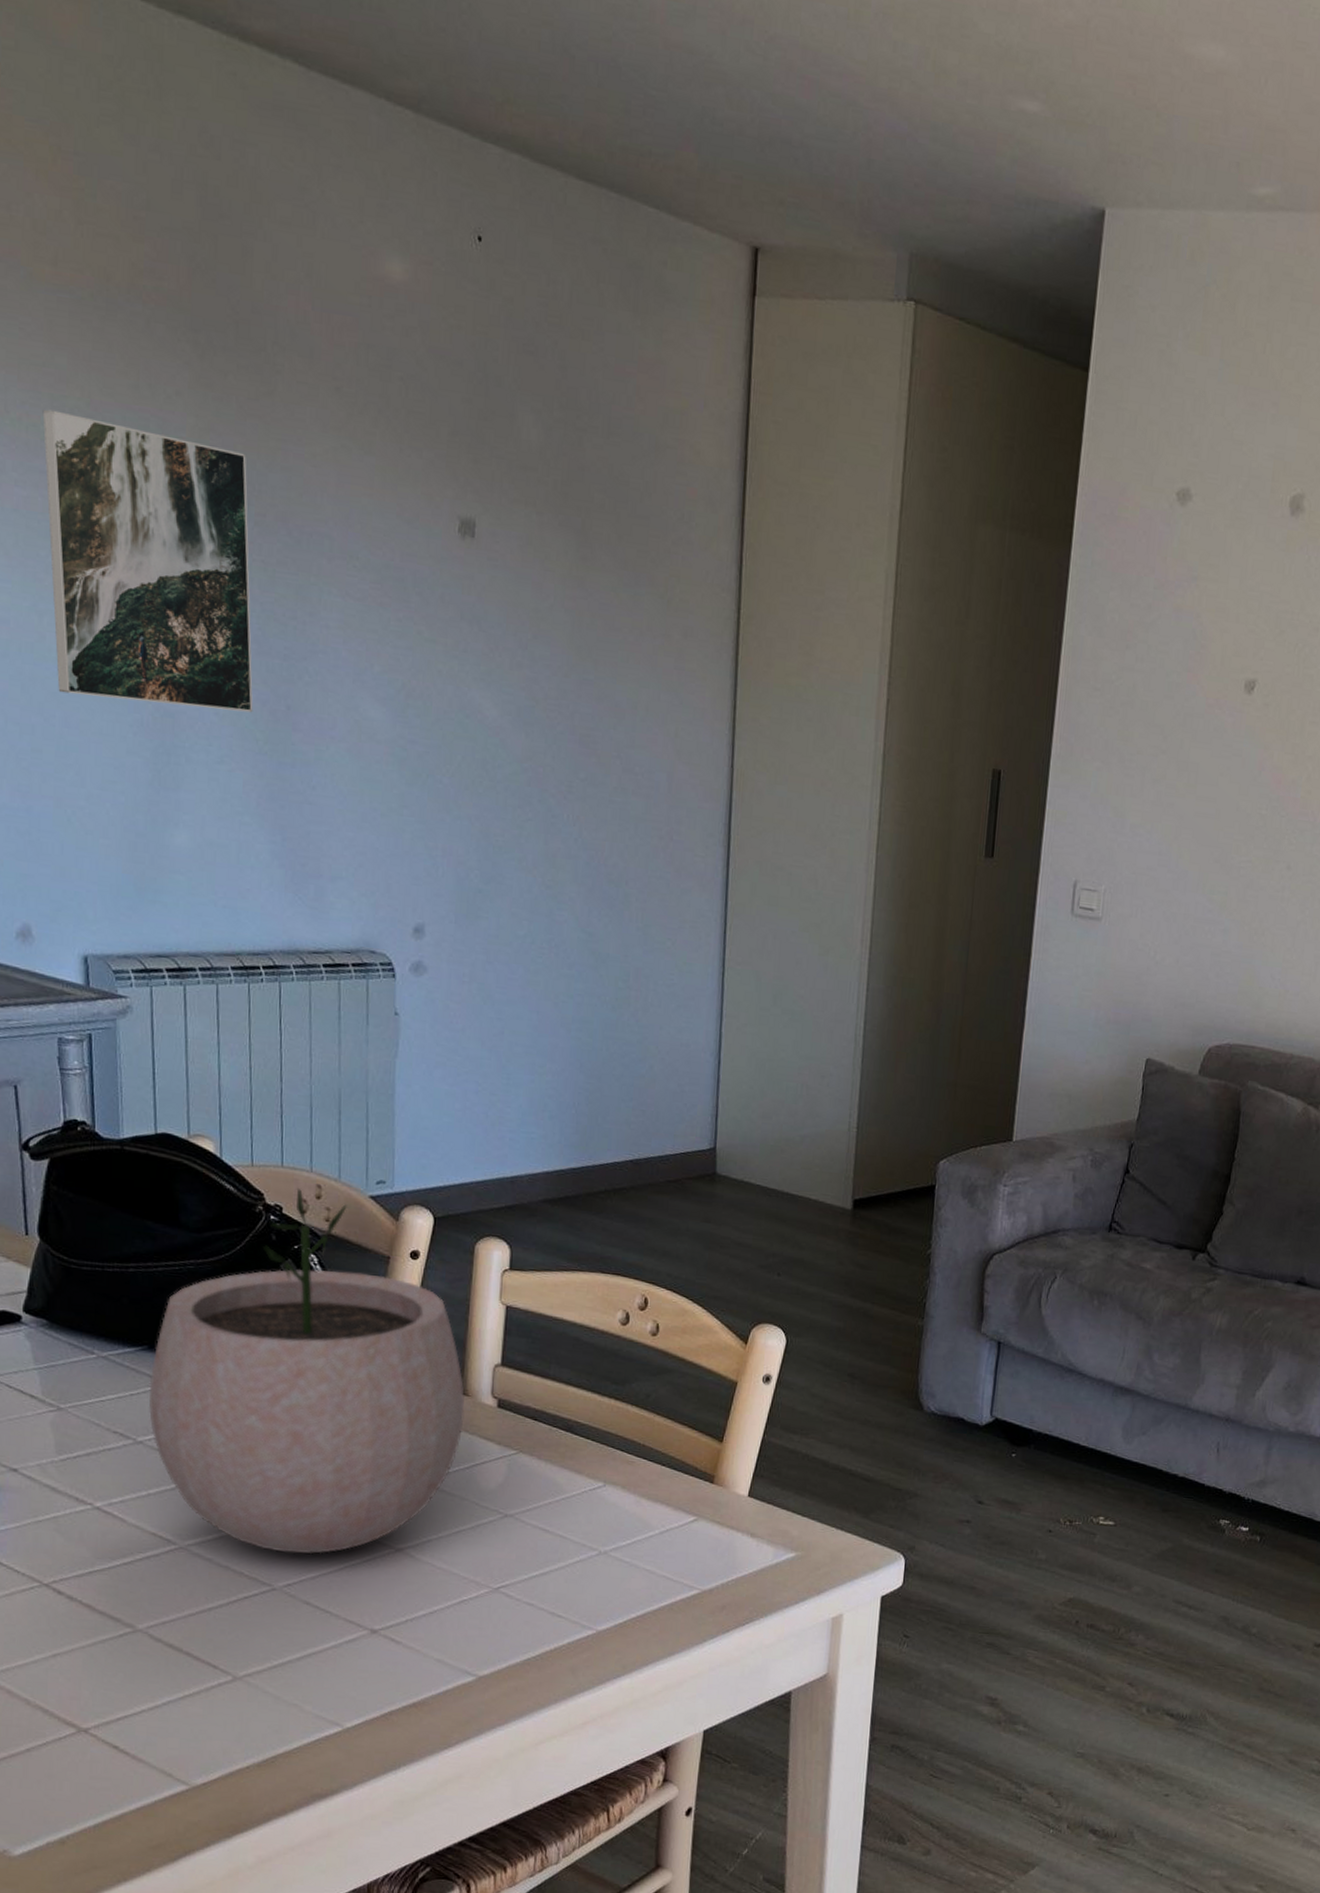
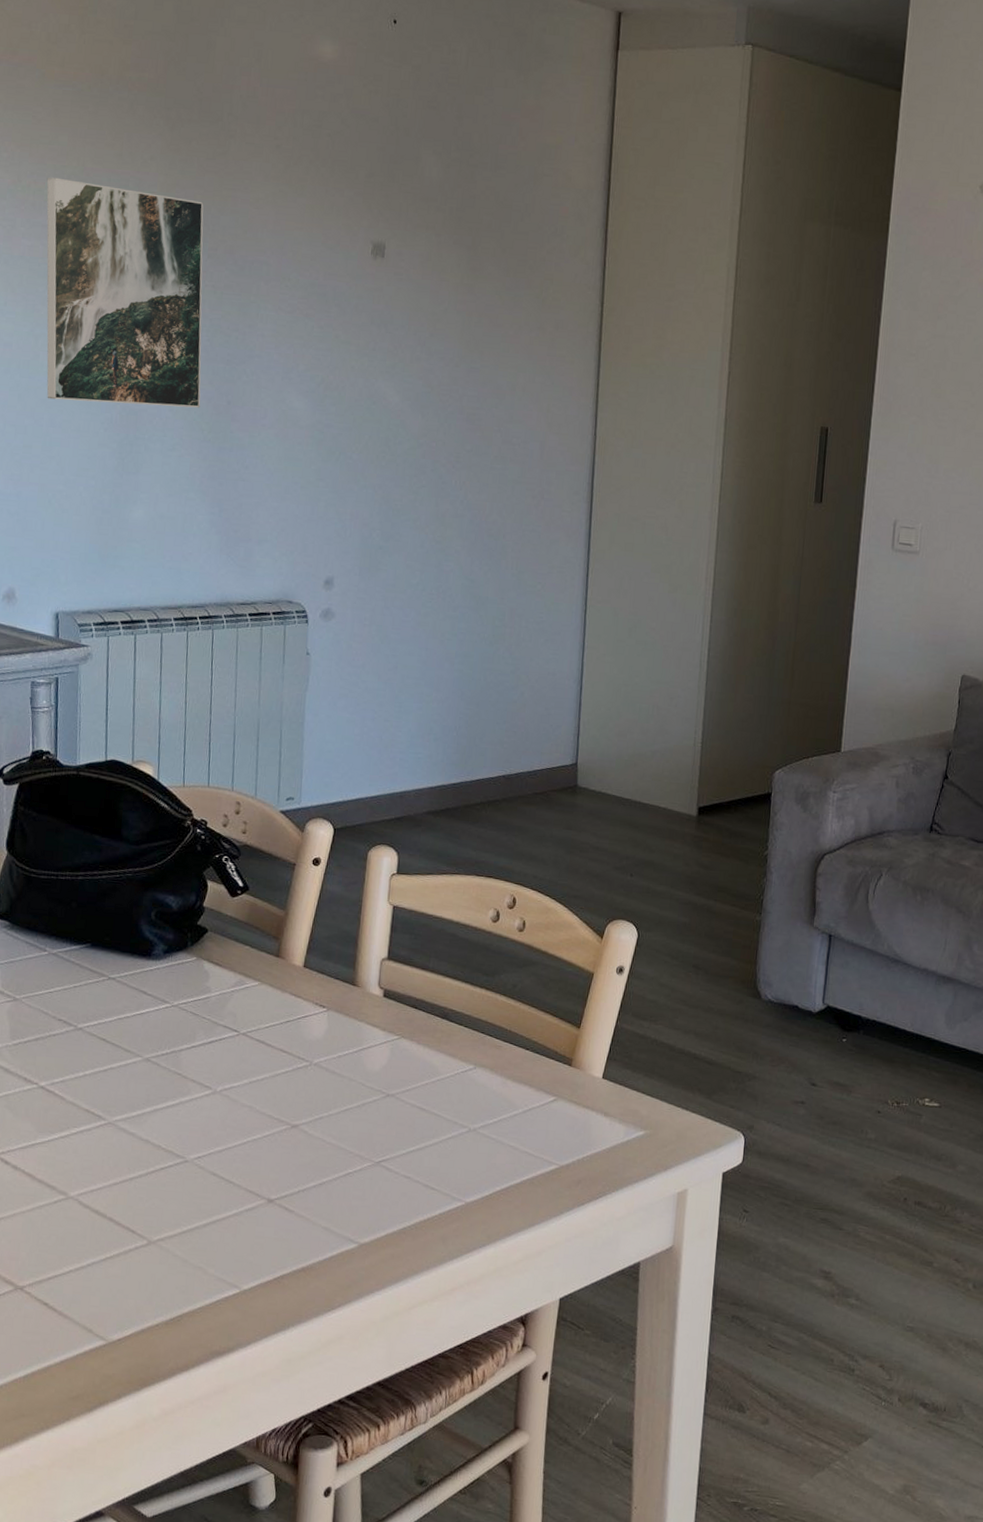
plant pot: present [148,1187,465,1554] -> none [88,804,355,1130]

